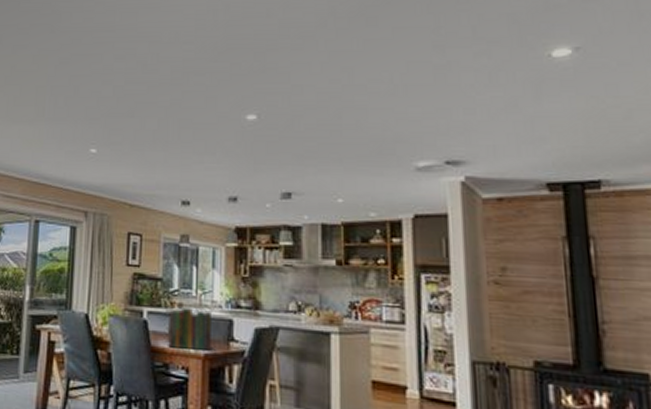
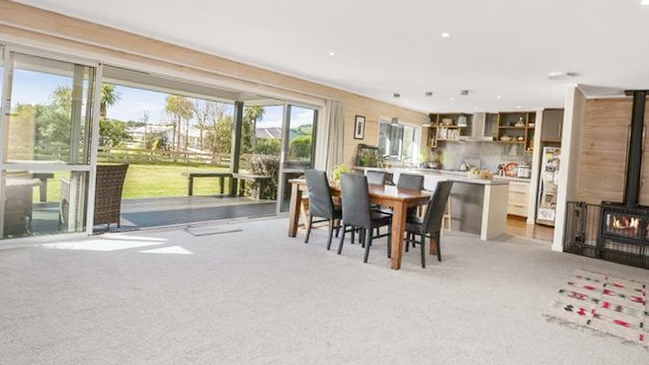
books: present [167,307,211,351] -> none [380,168,410,196]

